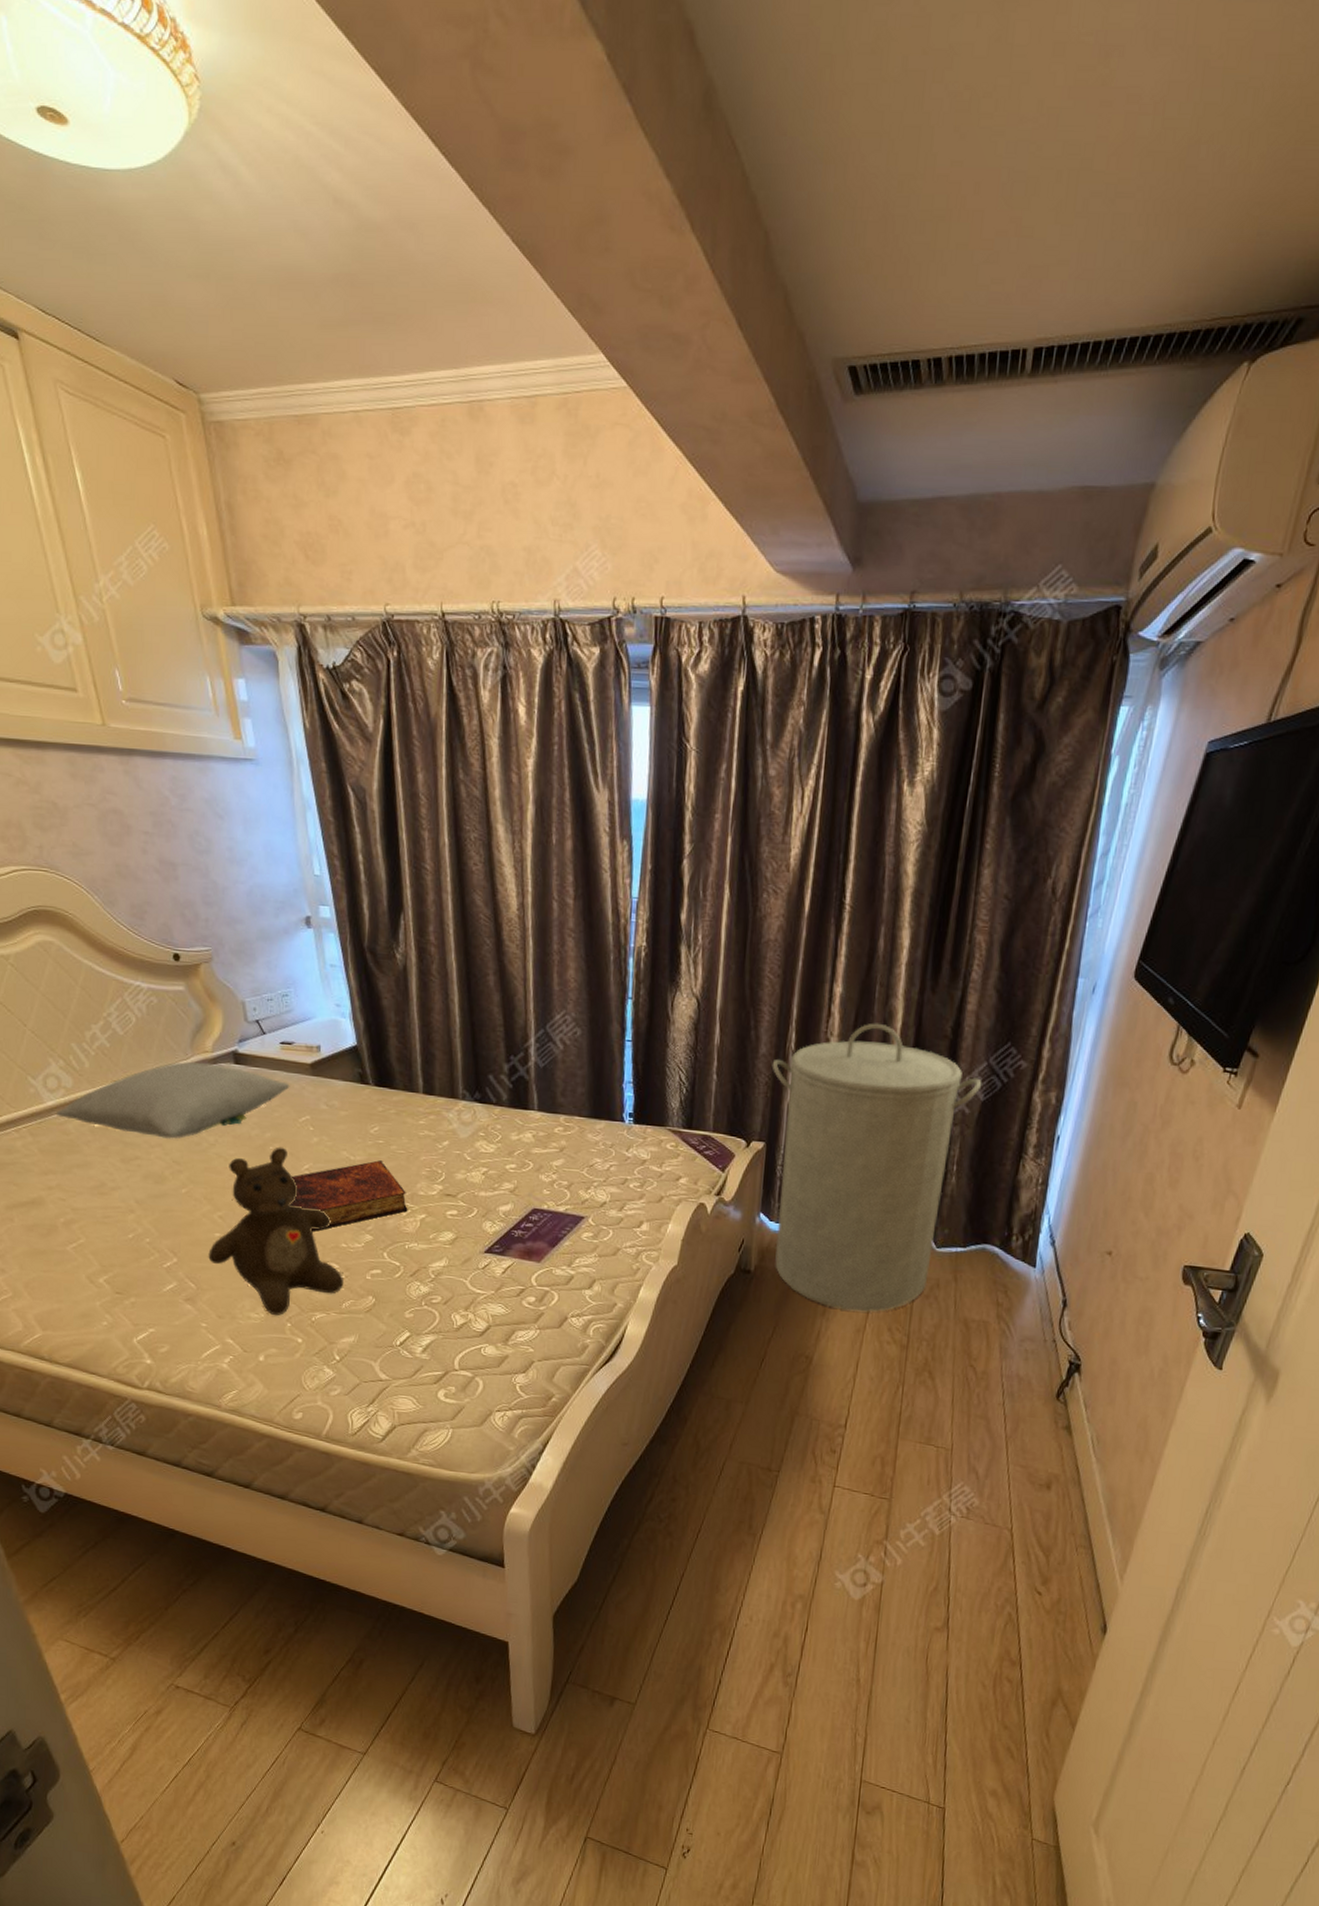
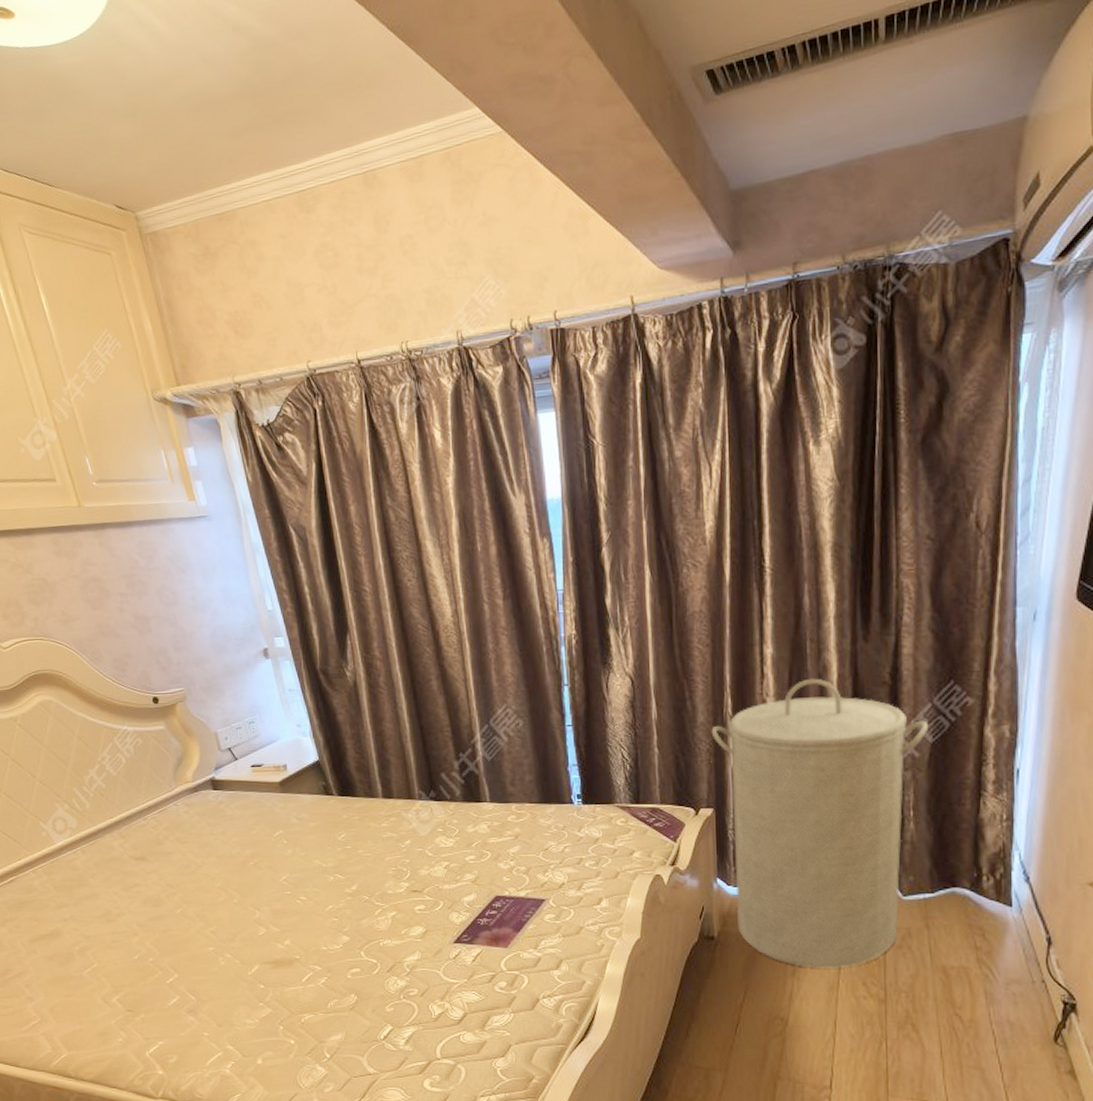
pillow: present [57,1062,290,1139] -> none [65,792,263,865]
teddy bear: present [208,1146,344,1316] -> none [204,861,328,1021]
book: present [289,1160,408,1231] -> none [272,865,379,937]

